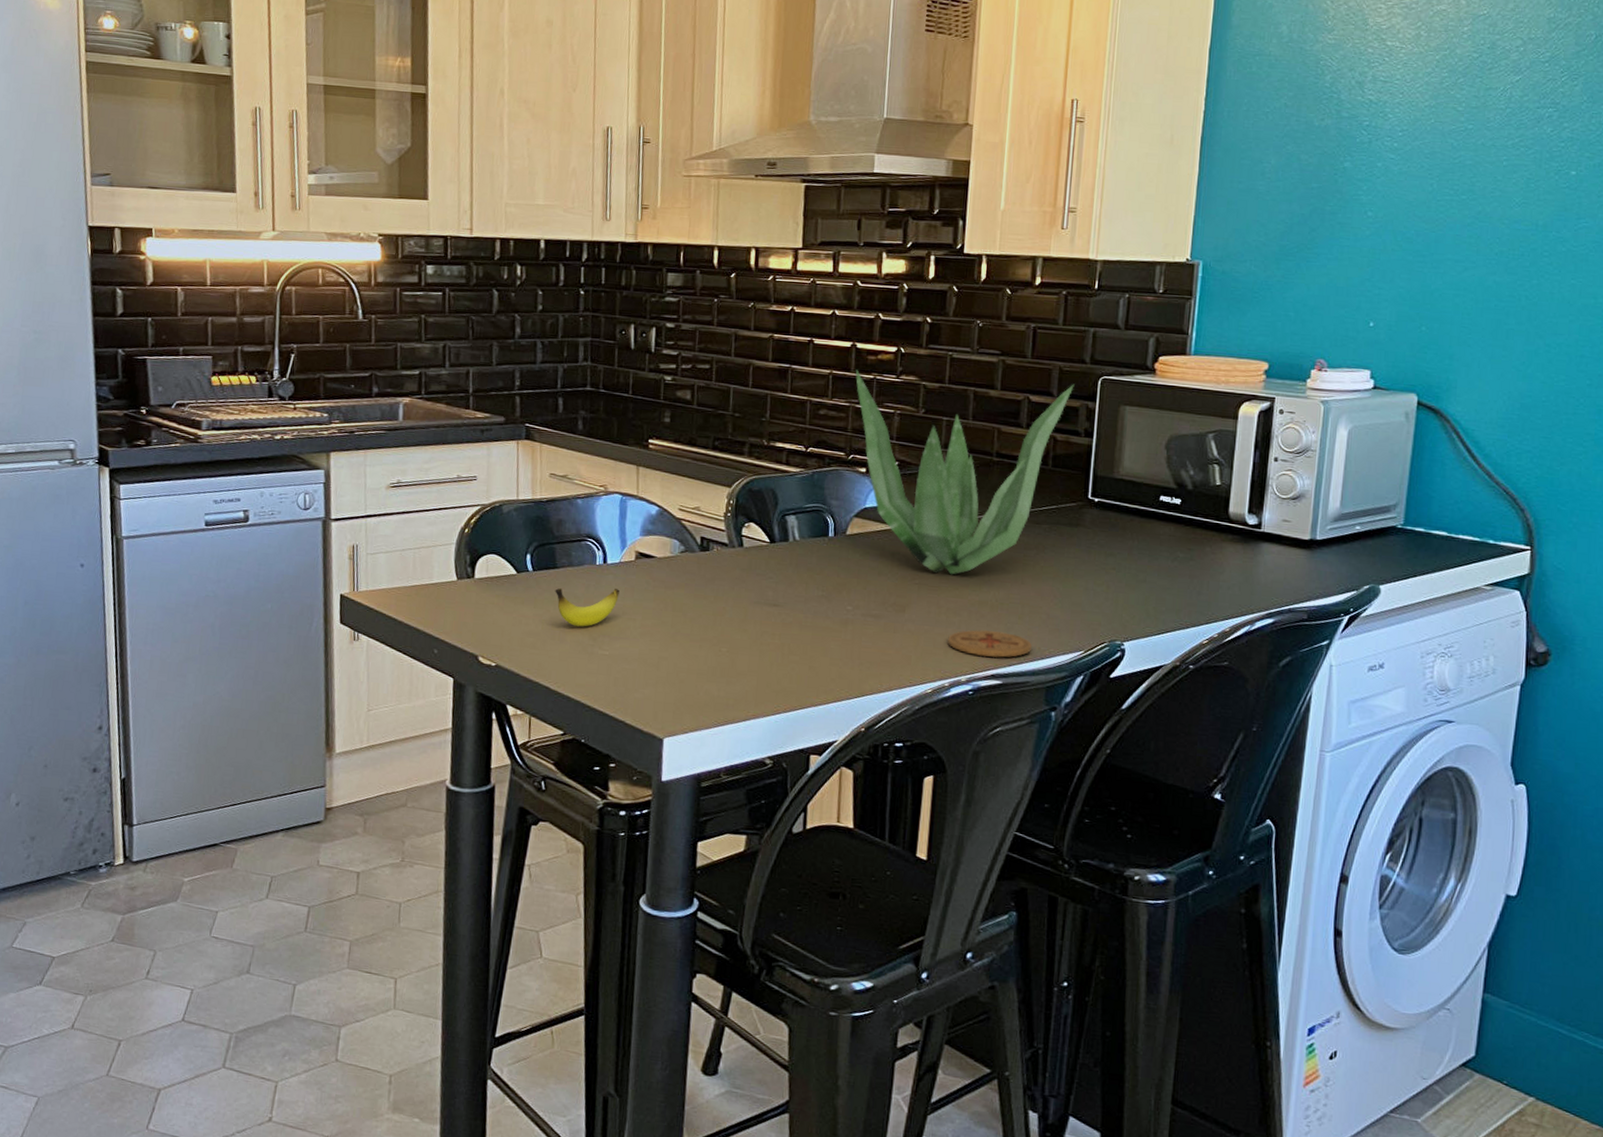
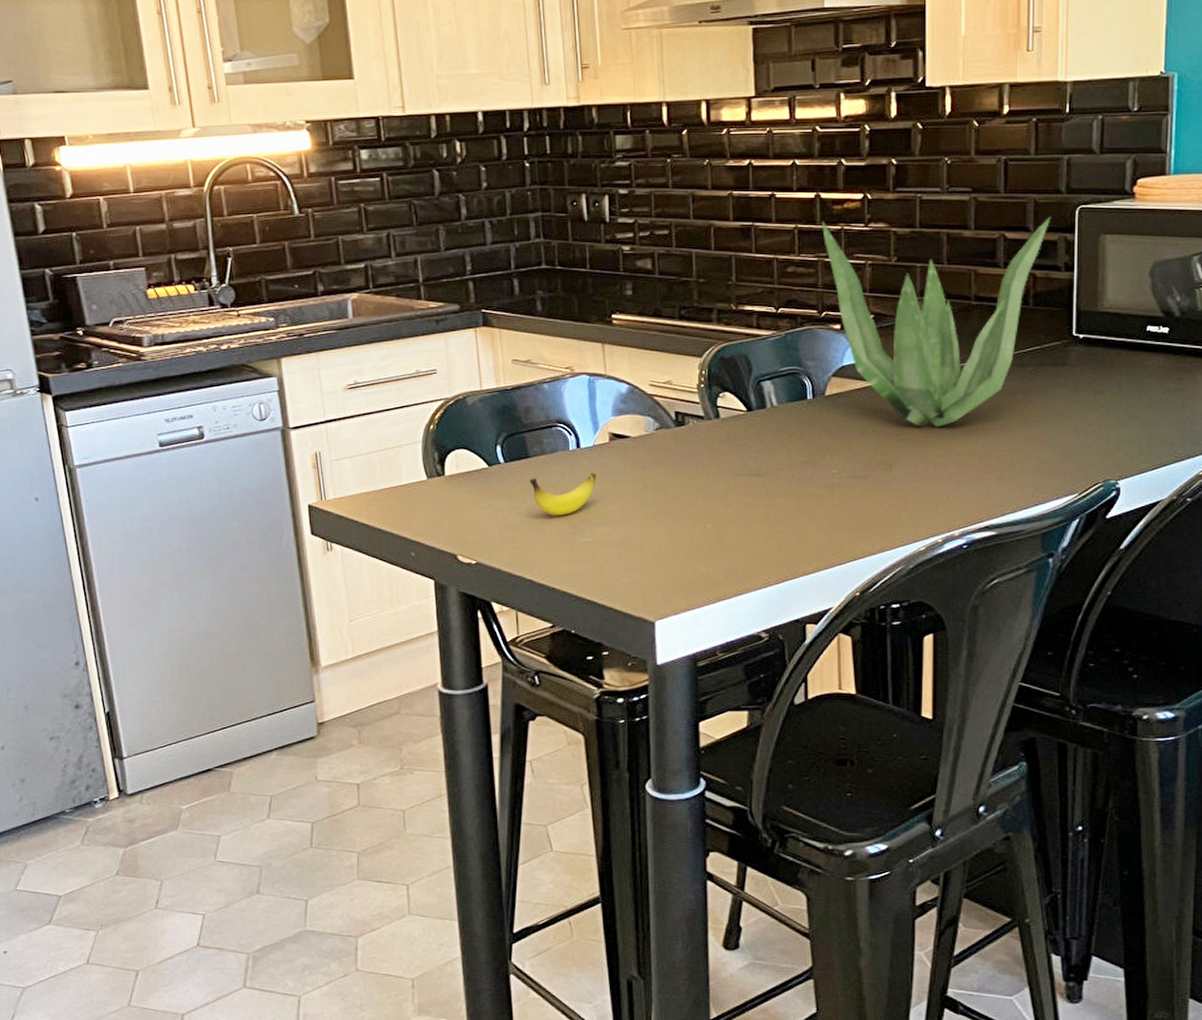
coaster: present [947,629,1032,658] -> none [937,480,1024,509]

